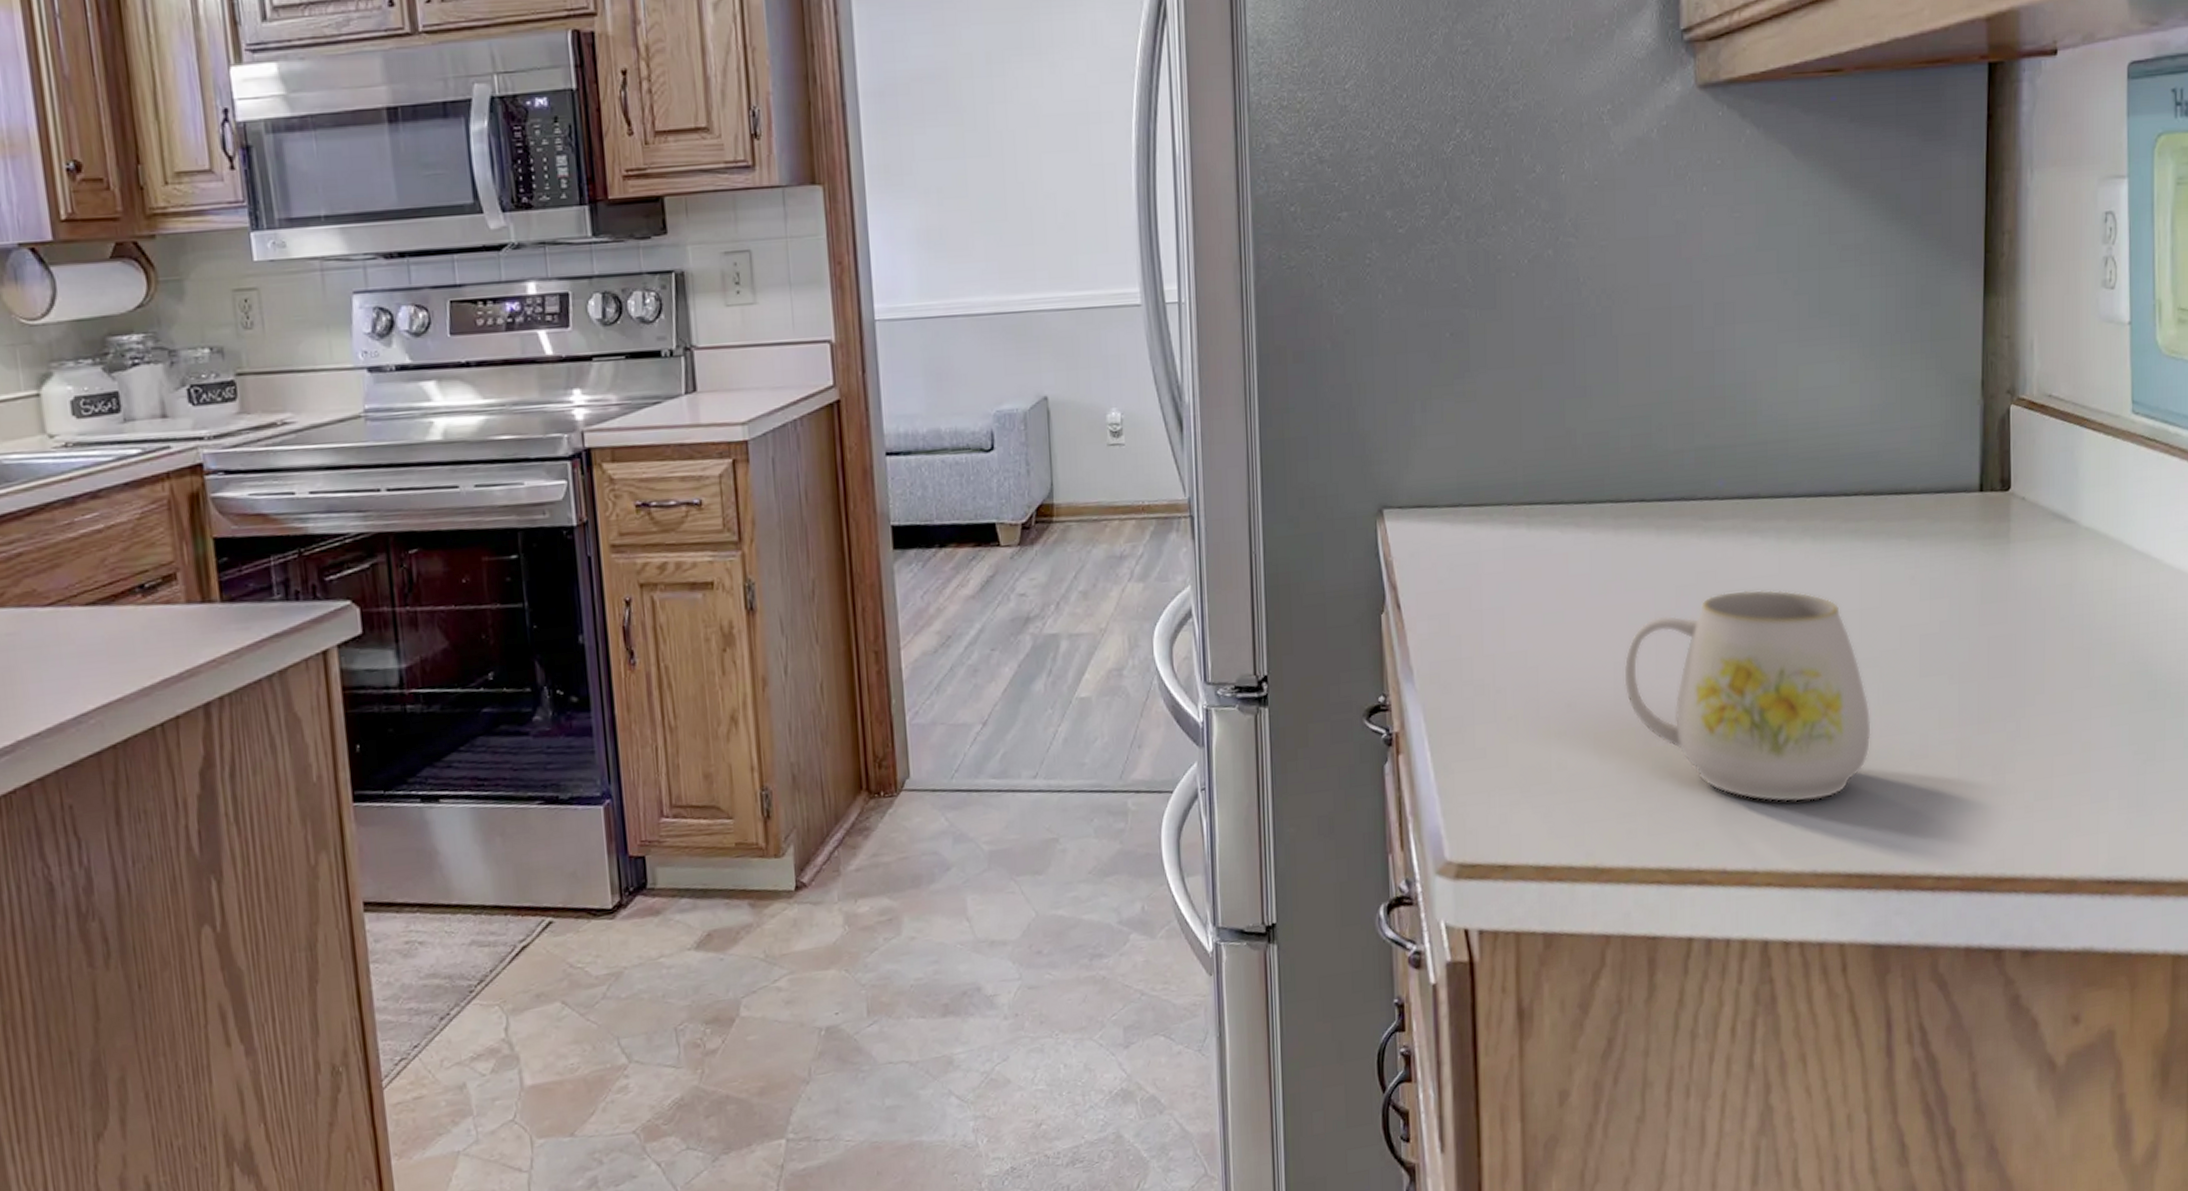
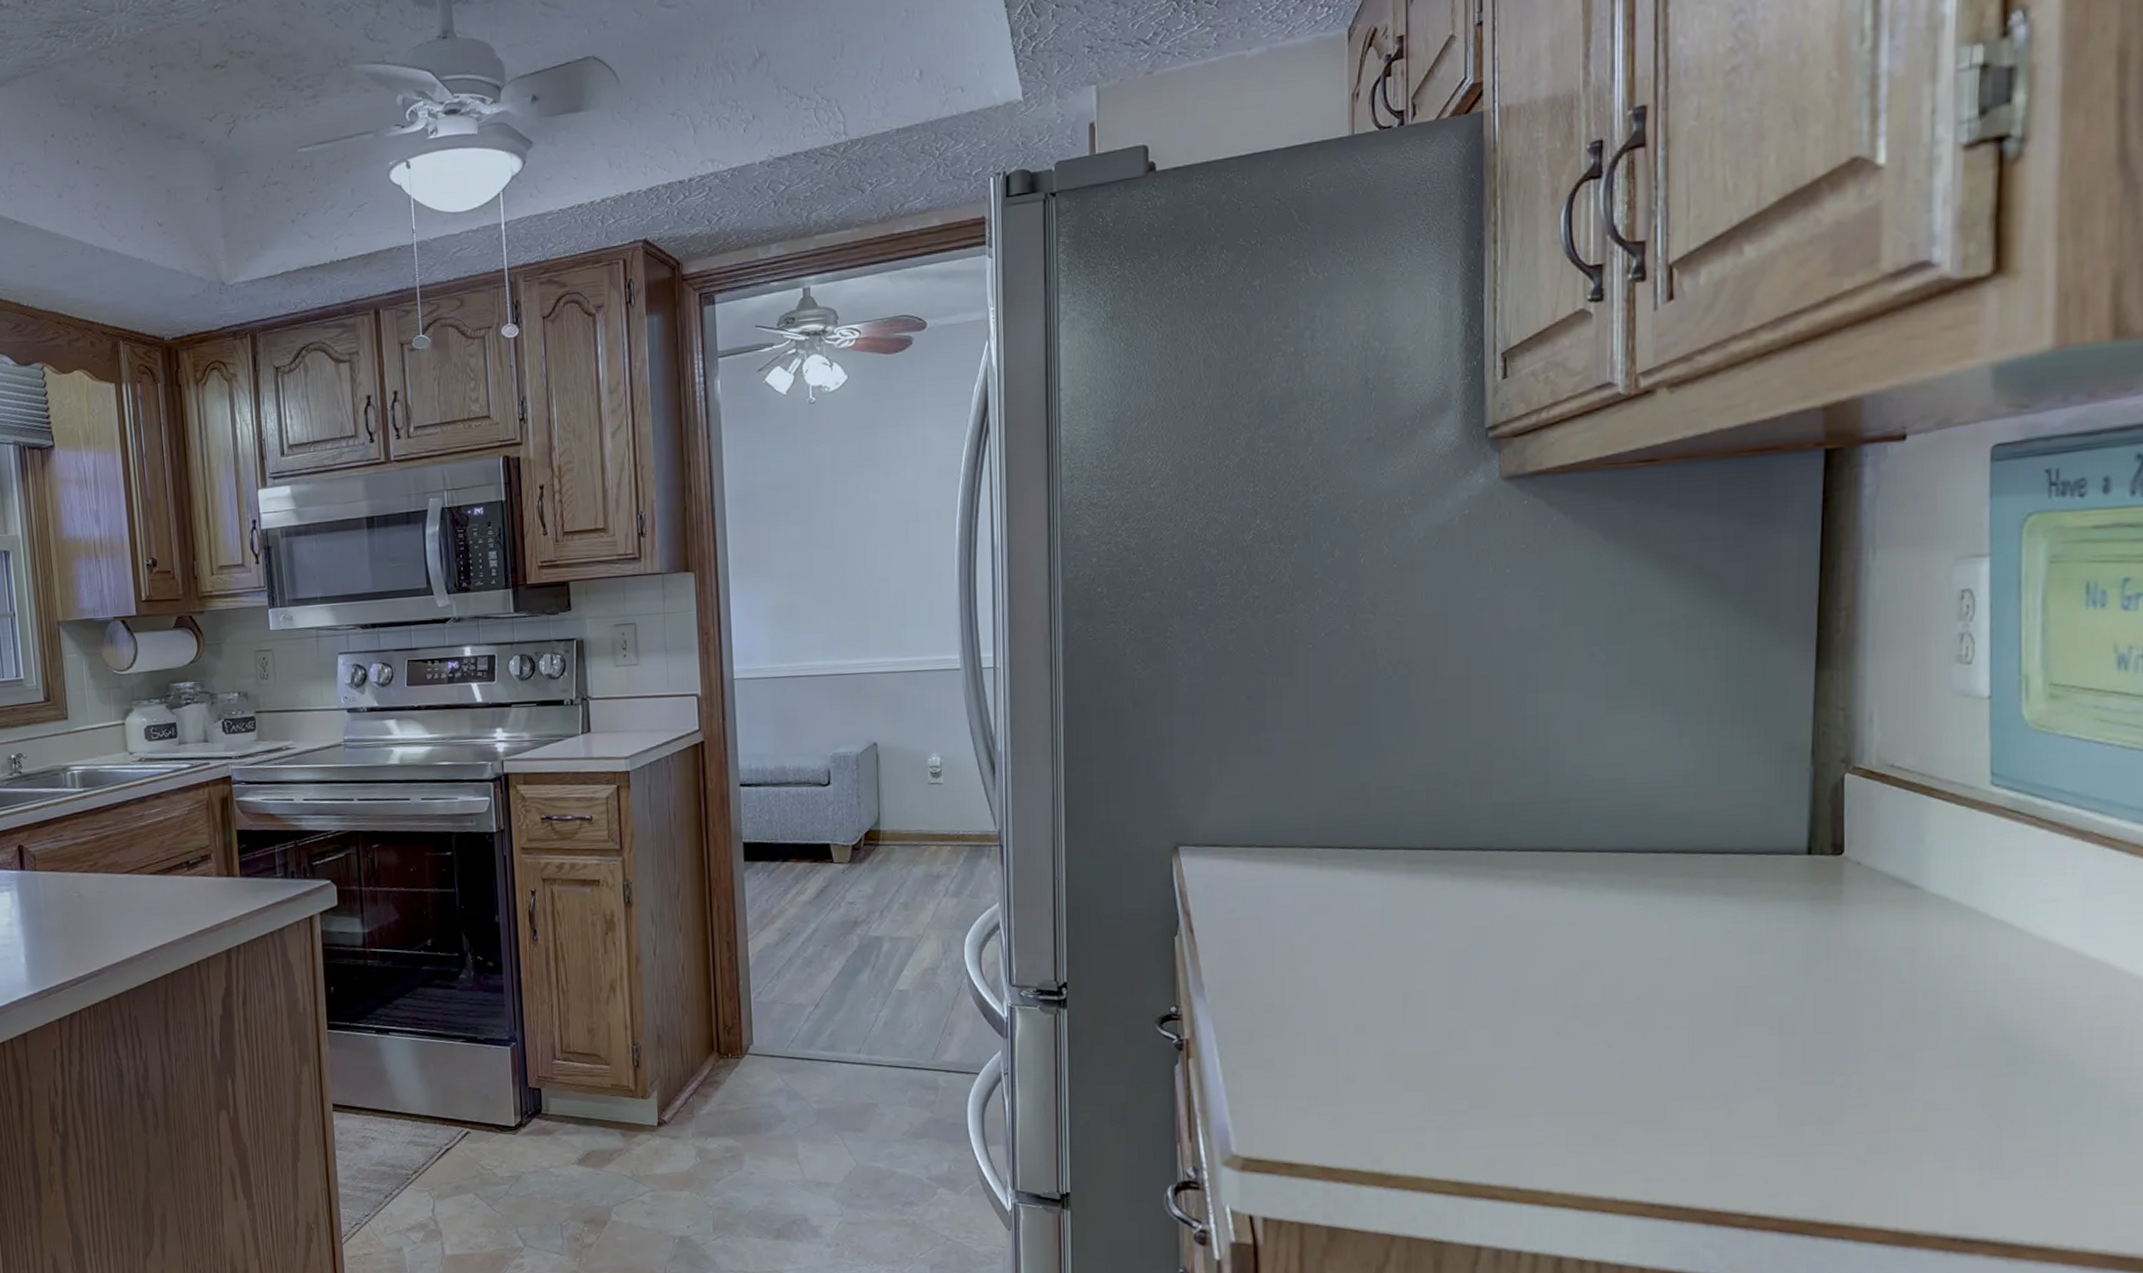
mug: present [1624,590,1871,802] -> none [1414,935,1680,1132]

